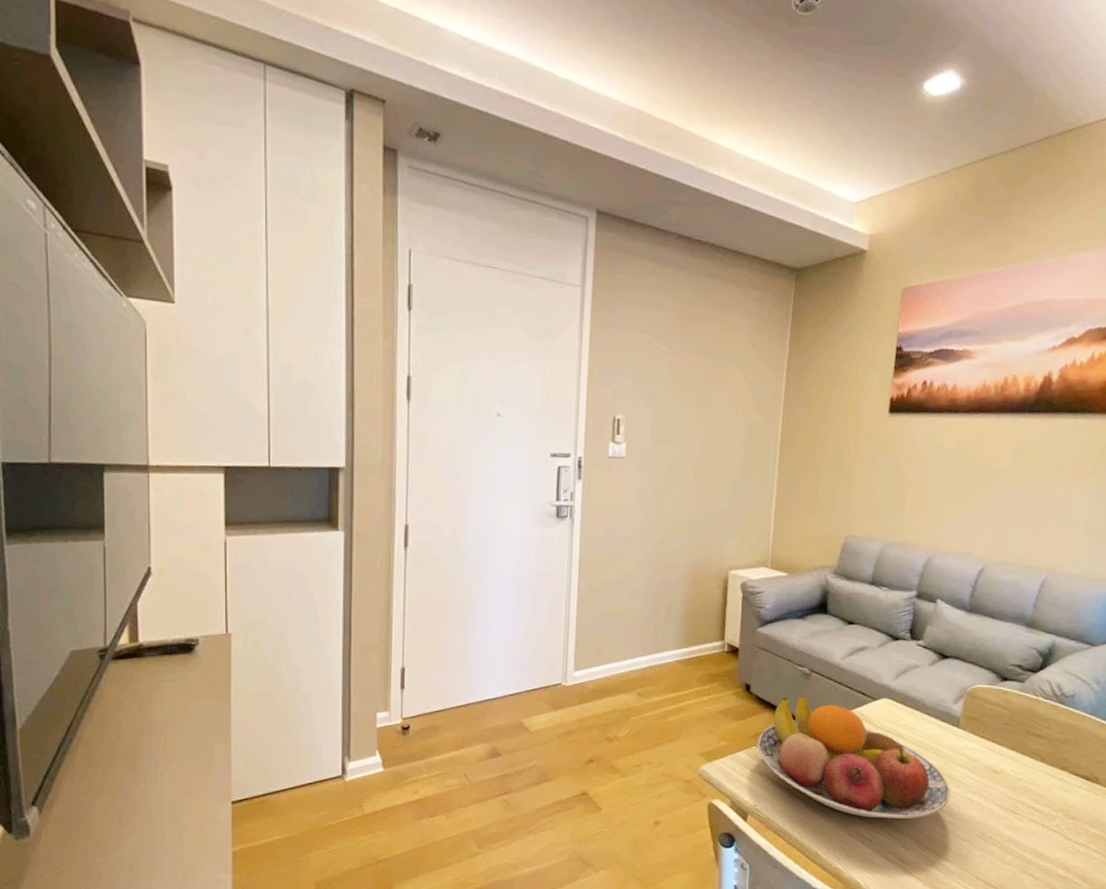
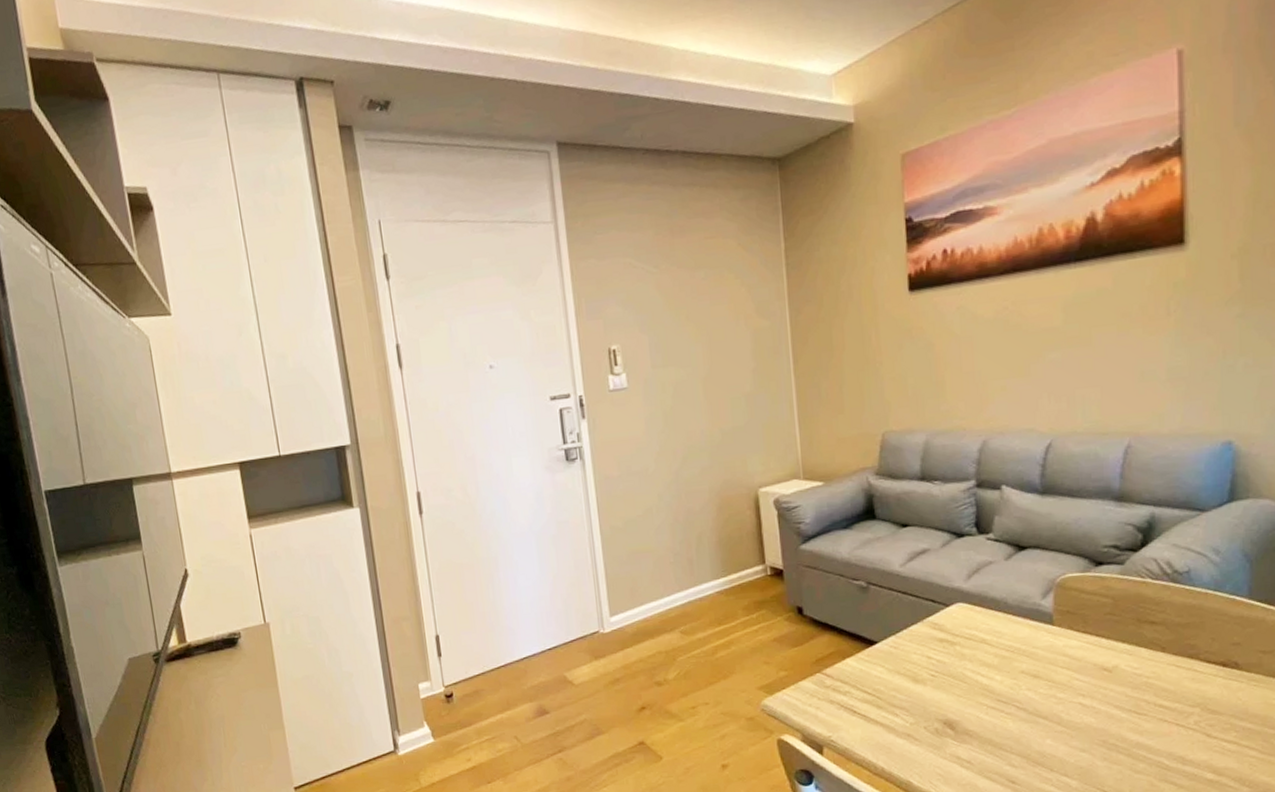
fruit bowl: present [758,696,951,819] -> none [821,612,1056,737]

